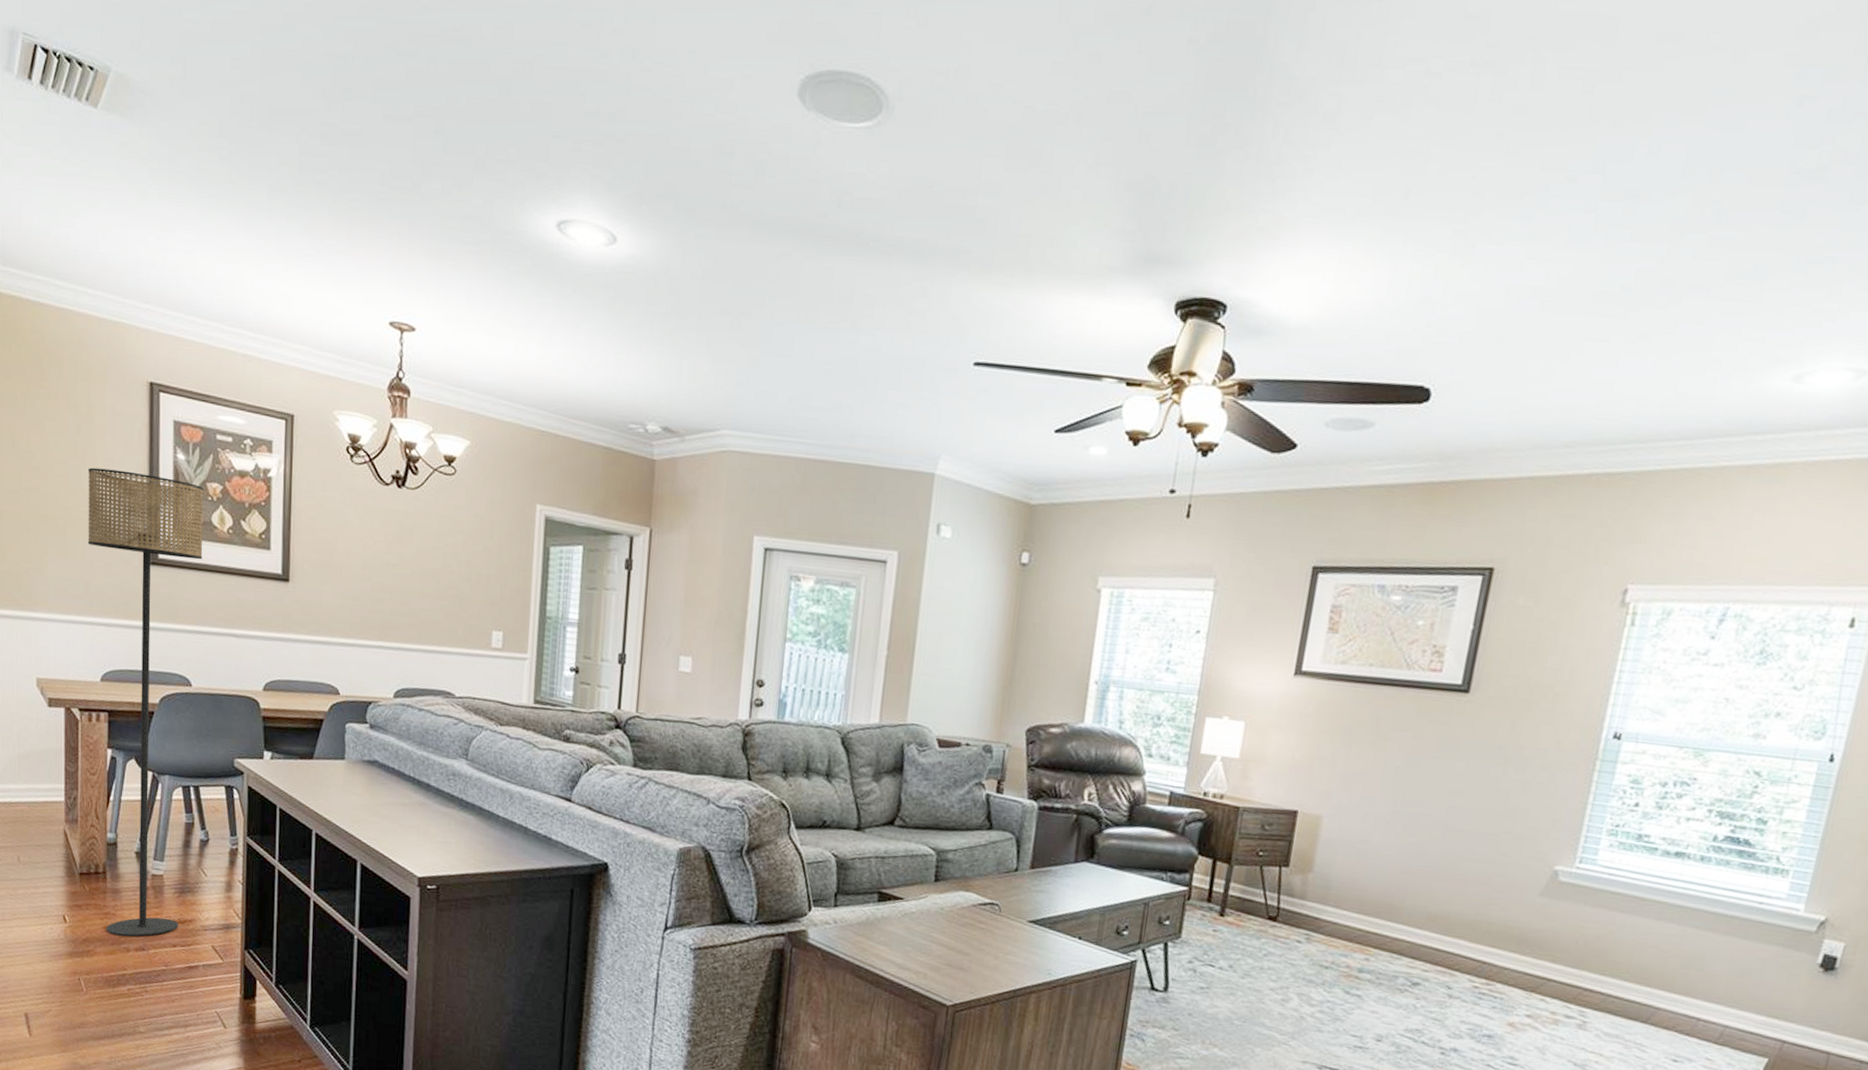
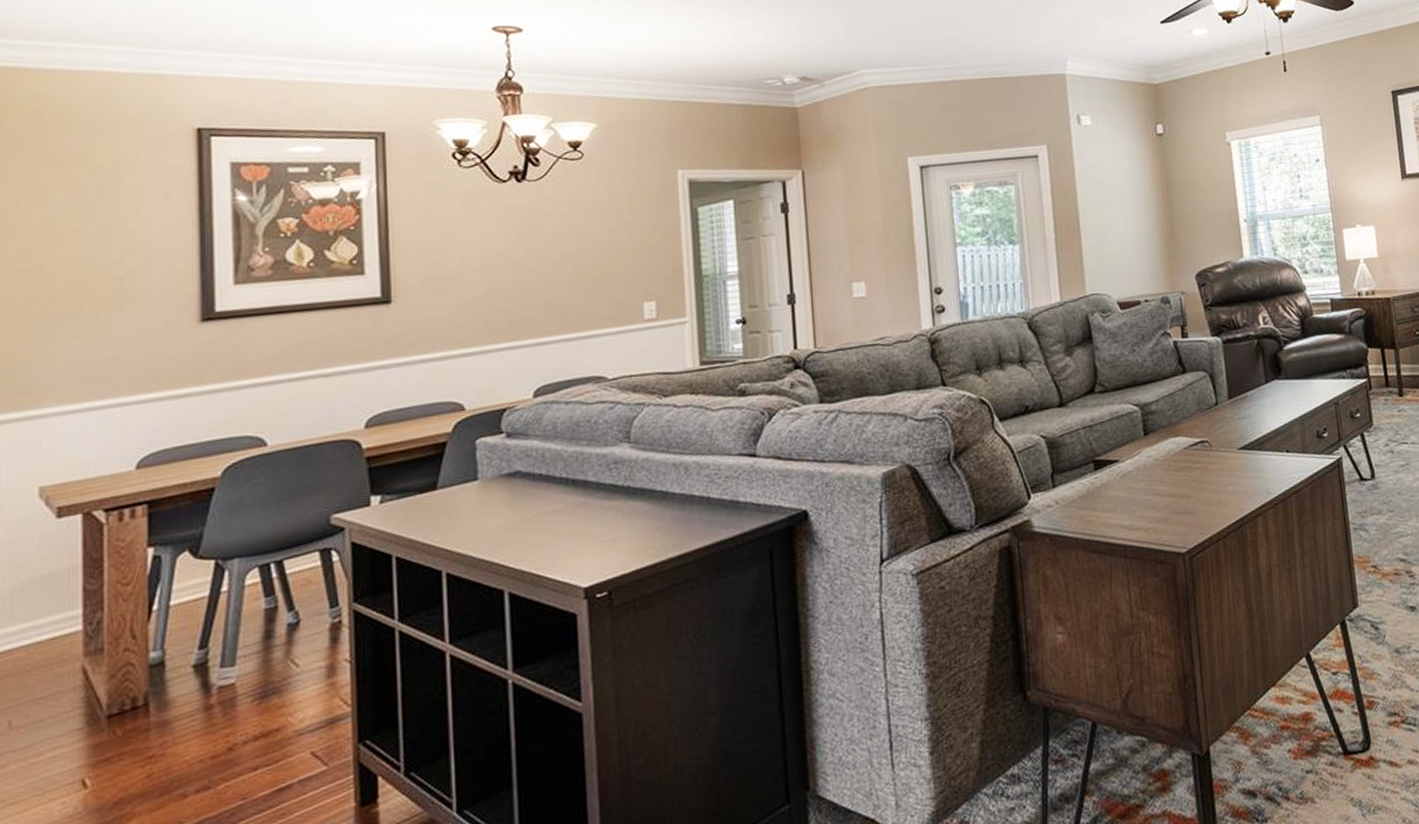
floor lamp: present [87,467,203,937] -> none [114,223,276,783]

